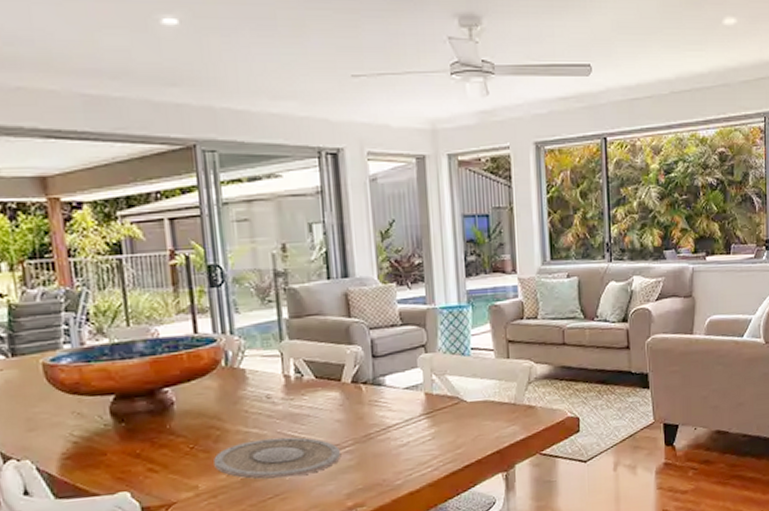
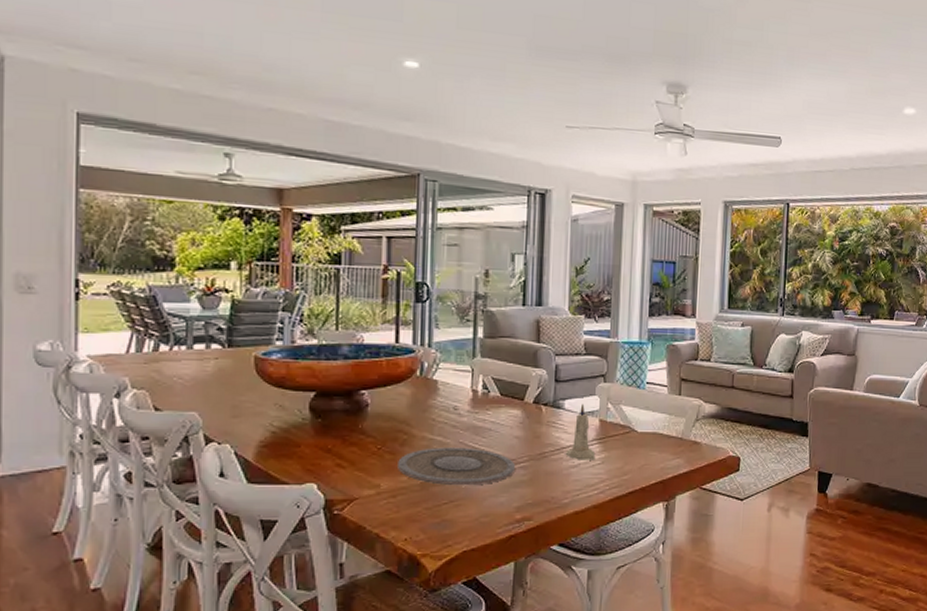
candle: none [392,378,425,438] -> present [565,404,596,460]

